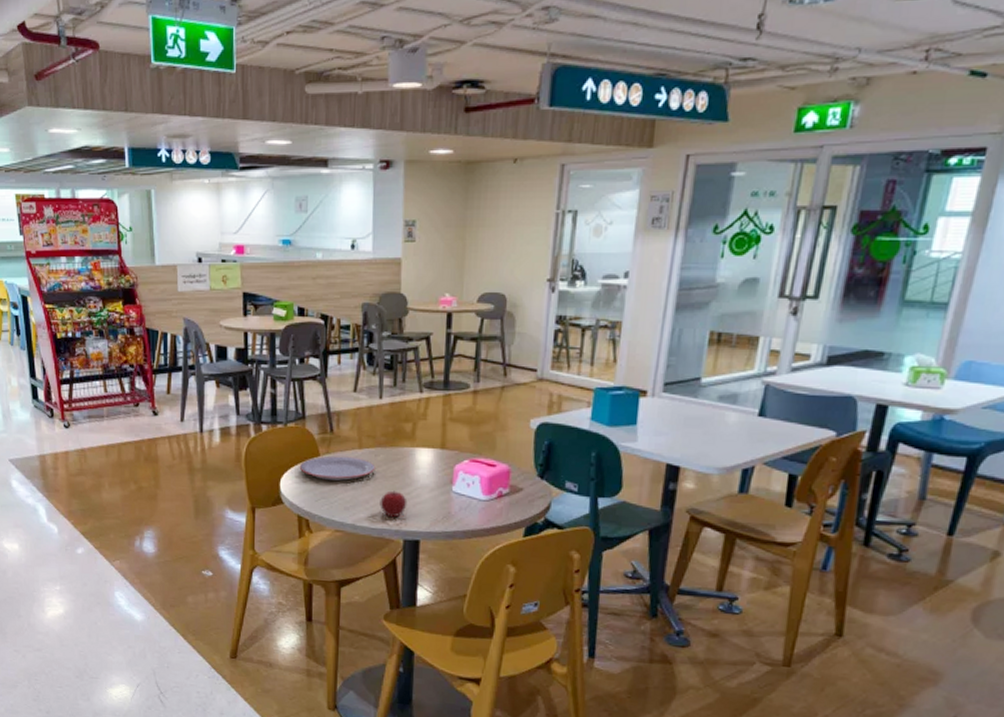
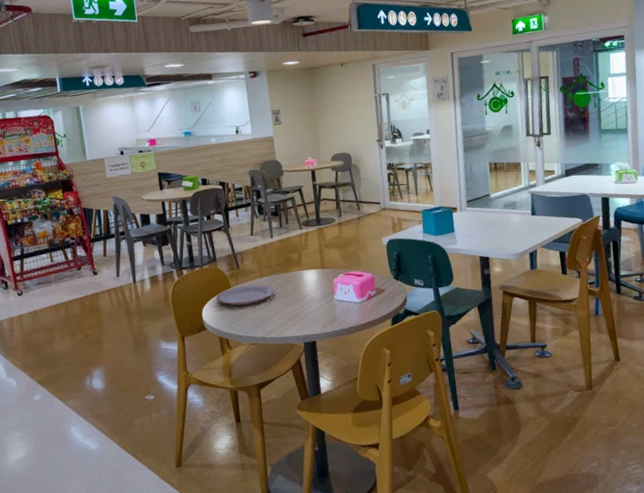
apple: present [380,490,408,518] -> none [281,305,303,327]

